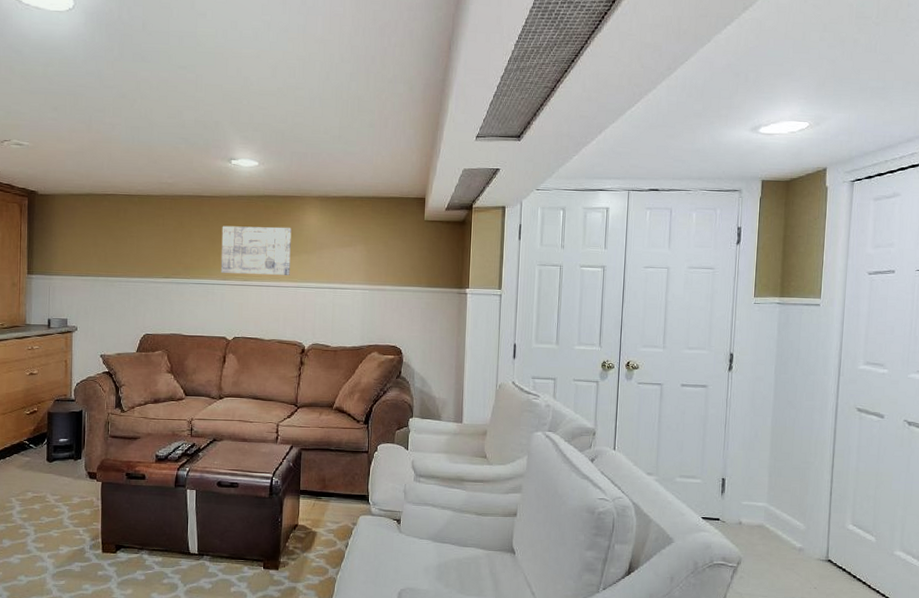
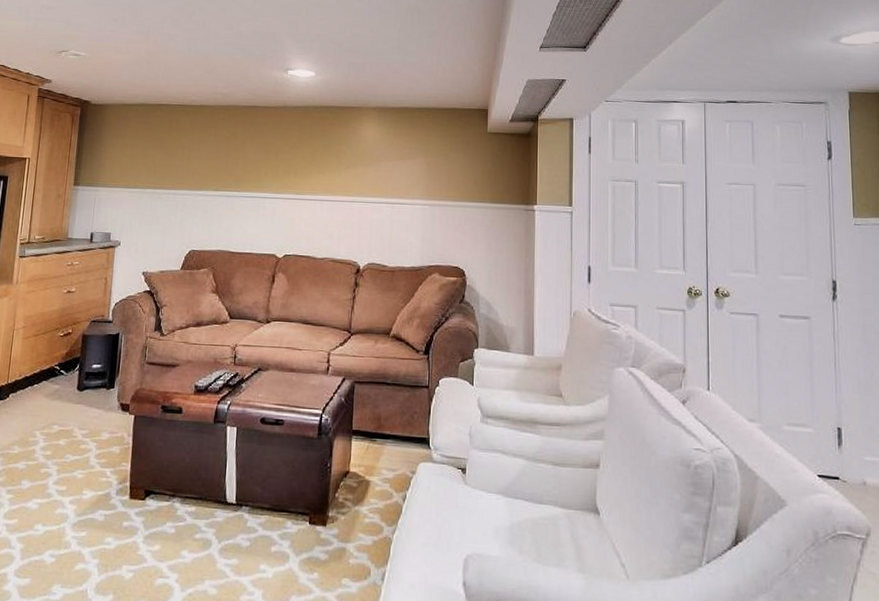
wall art: present [220,225,291,275] -> none [273,137,348,189]

